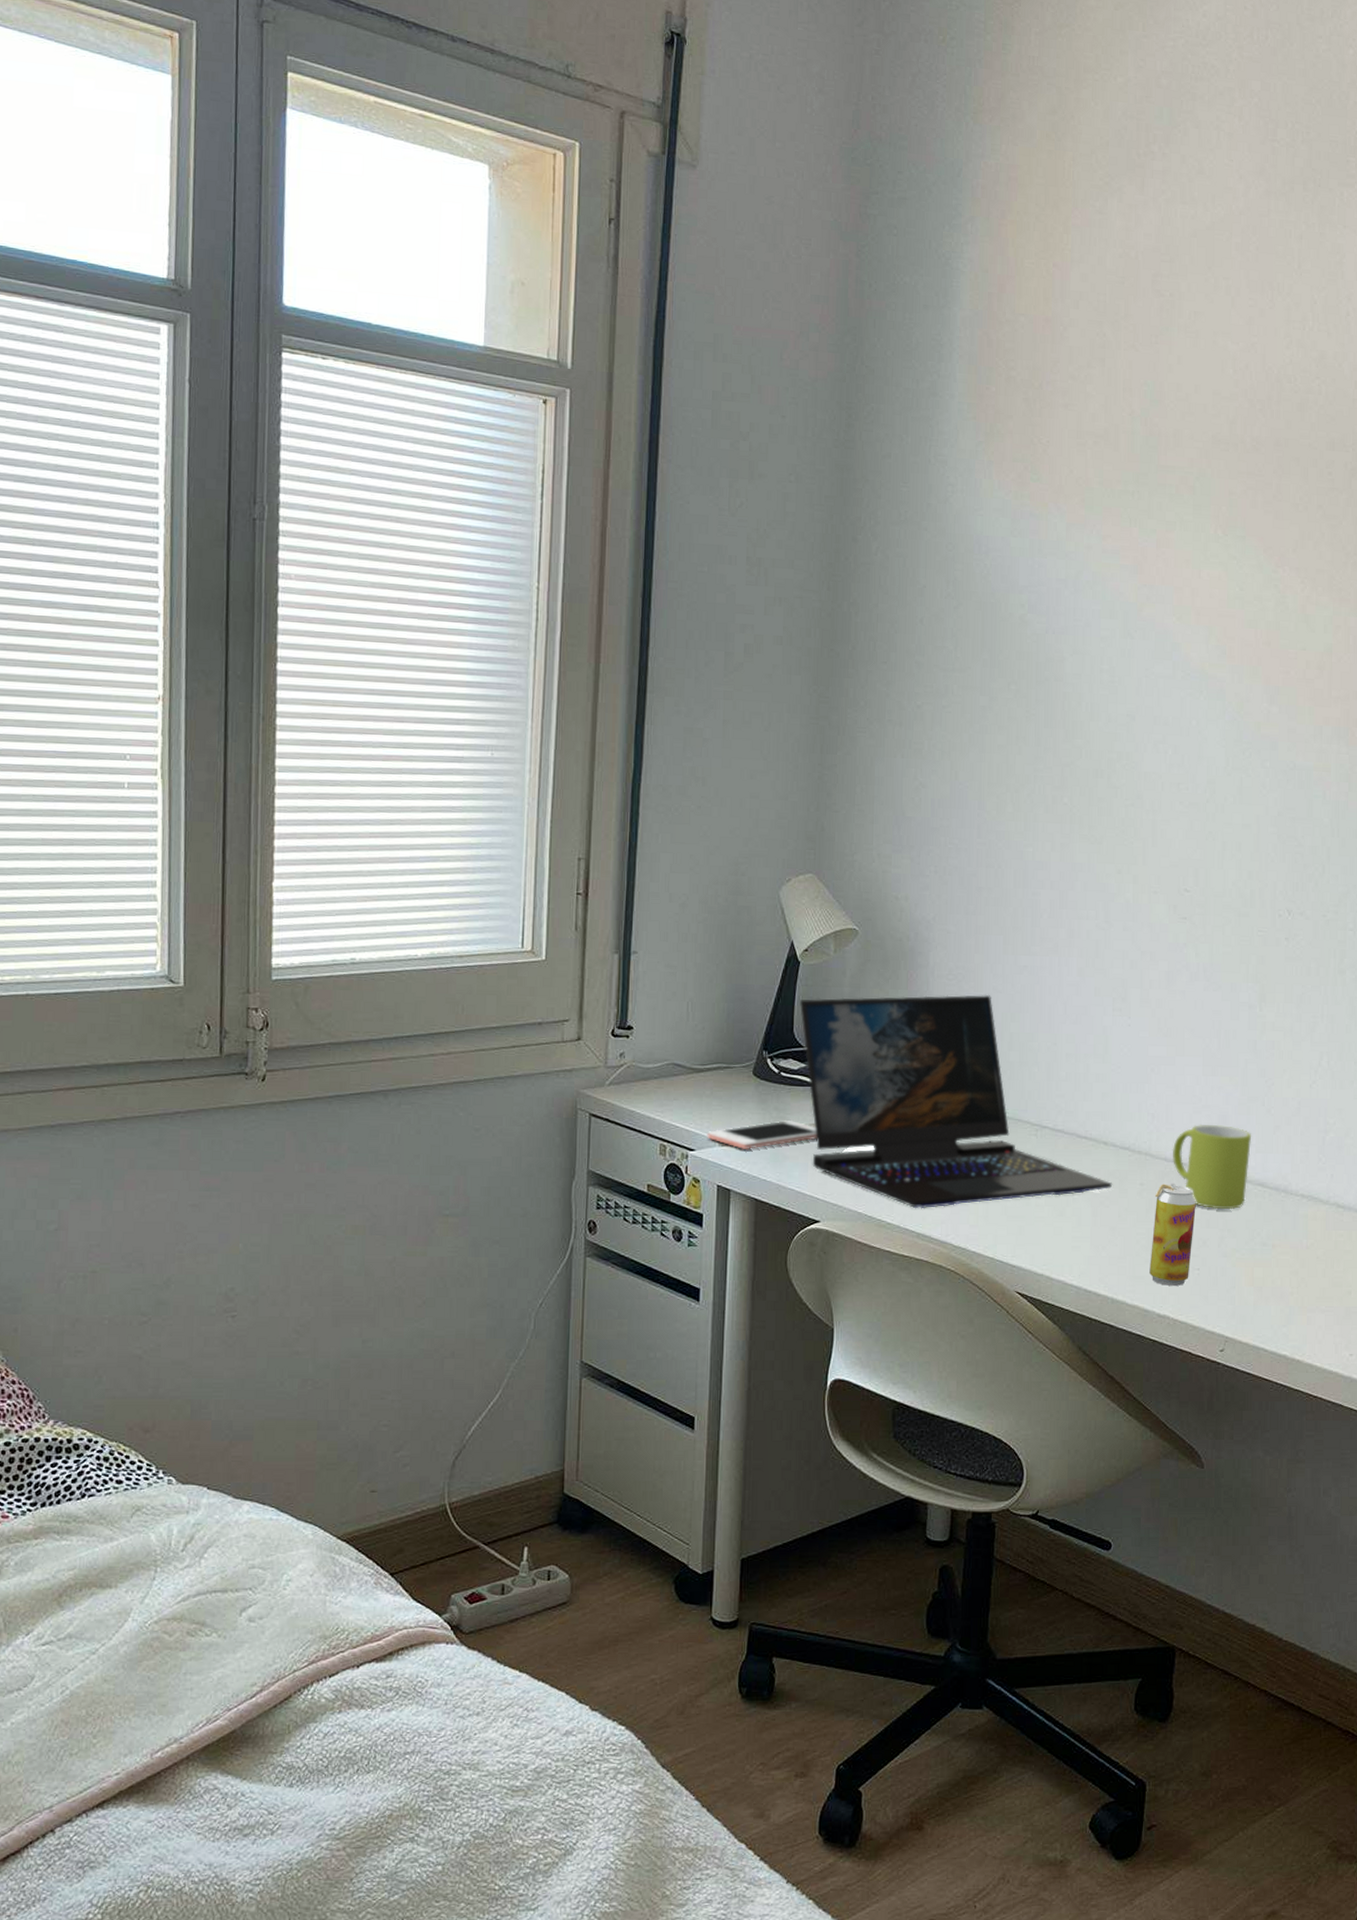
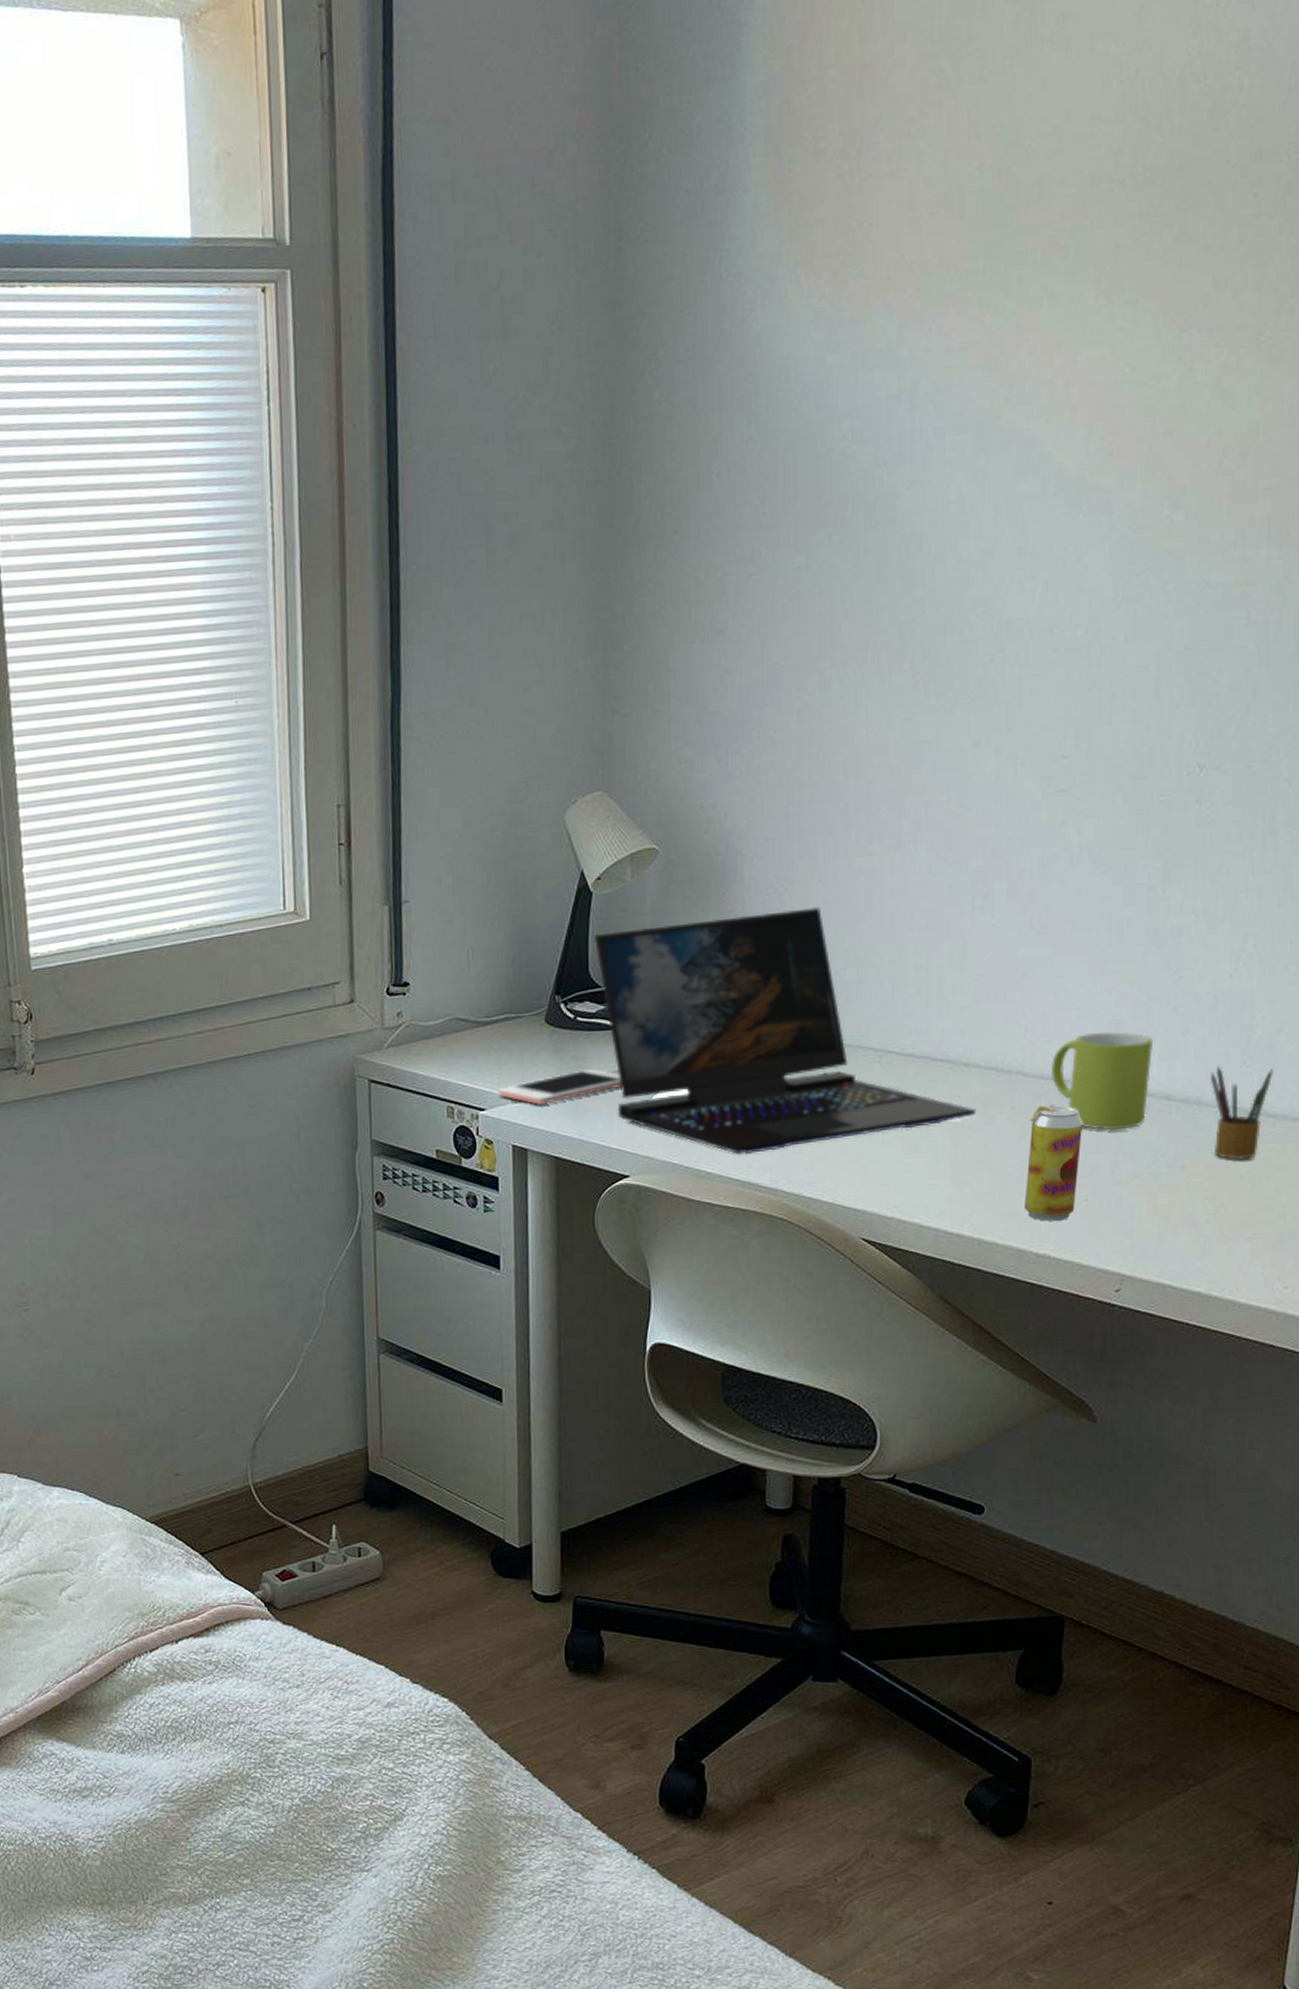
pencil box: none [1295,1160,1342,1242] -> present [1211,1065,1273,1160]

